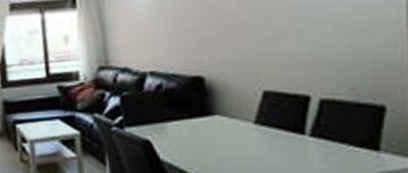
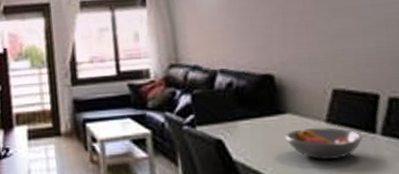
fruit bowl: none [212,128,291,161] -> present [284,127,363,160]

